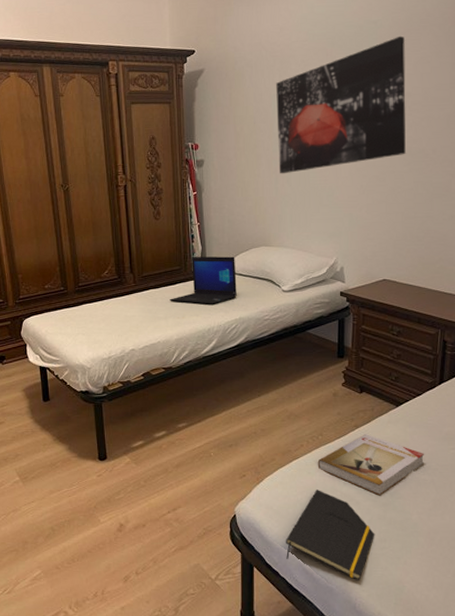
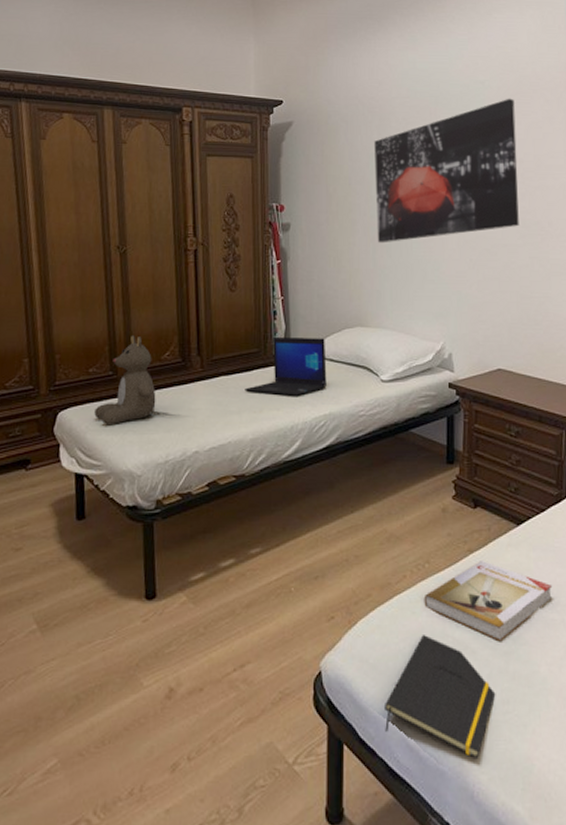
teddy bear: none [51,258,99,329] -> present [94,335,156,424]

